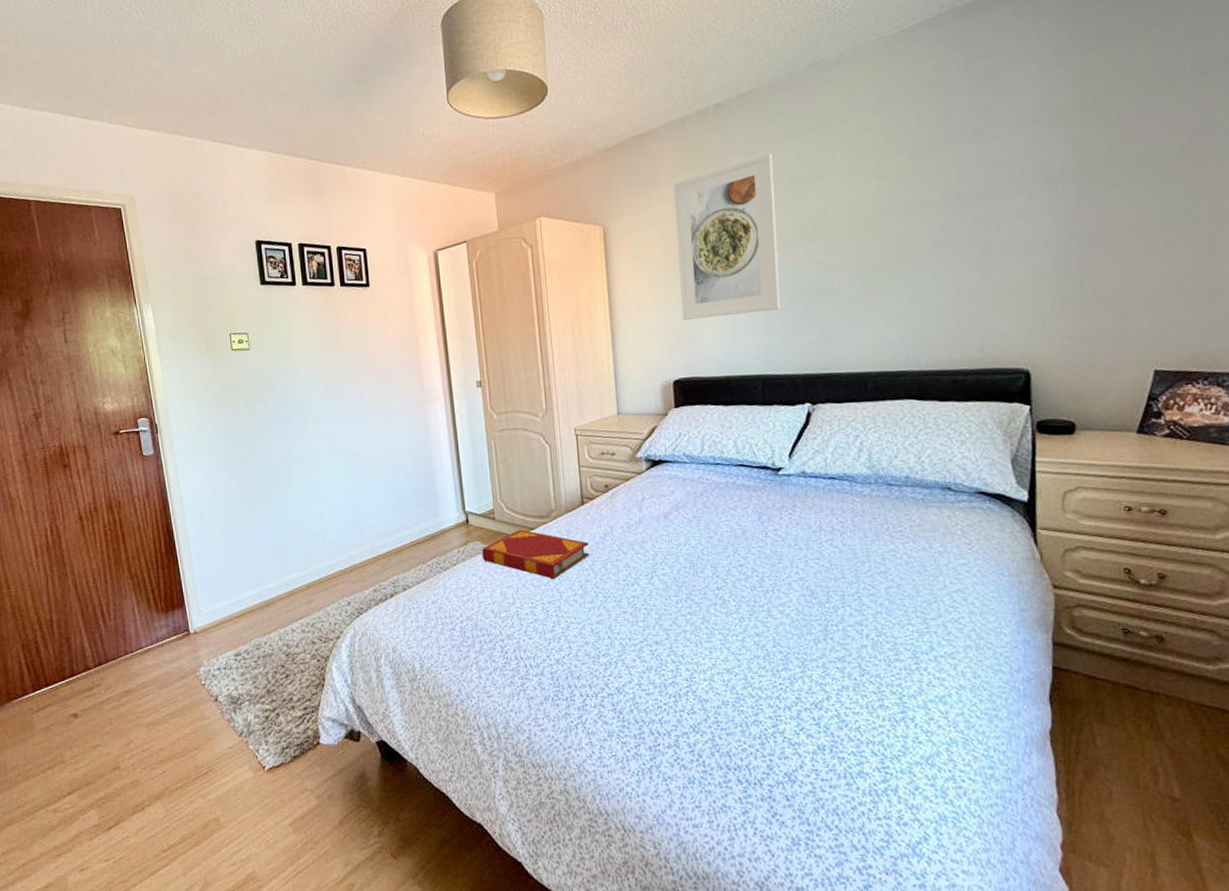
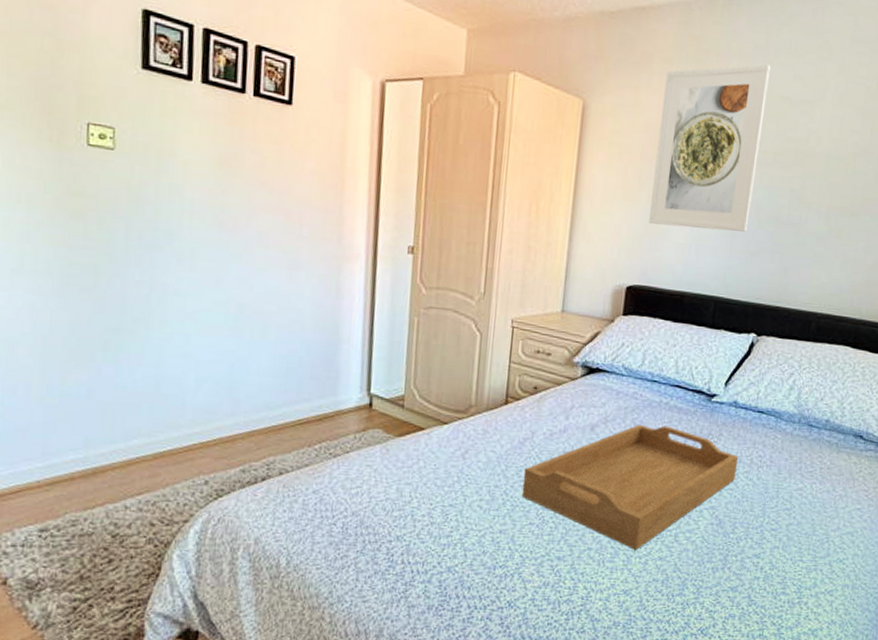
hardback book: present [481,529,590,579] -> none [381,422,506,481]
serving tray: none [609,504,819,628] -> present [521,424,739,550]

